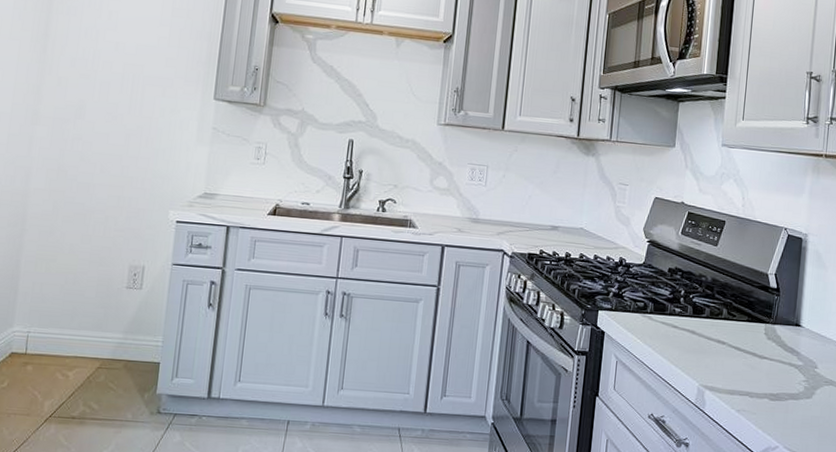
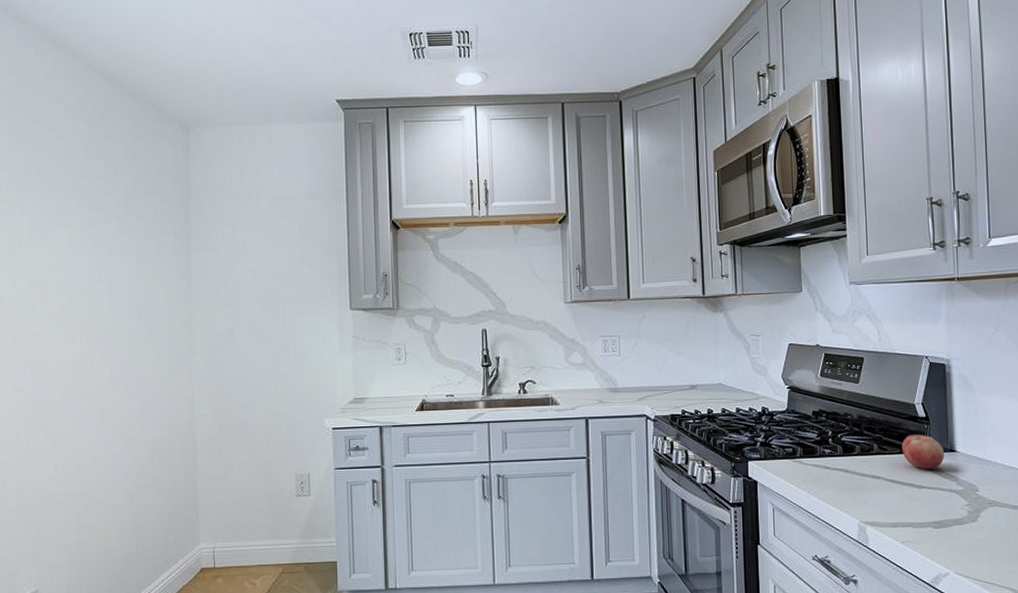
fruit: none [750,304,790,341] -> present [902,434,945,470]

